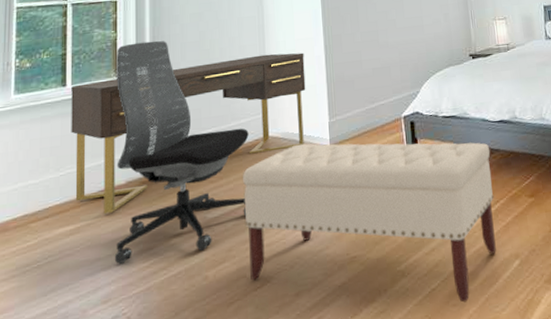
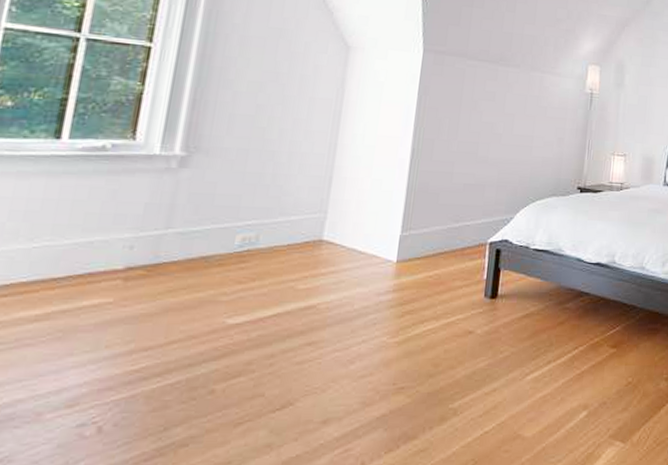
desk: present [71,52,306,214] -> none [49,139,385,301]
office chair: present [114,40,249,265] -> none [92,102,299,365]
bench: present [243,142,496,303] -> none [269,256,580,449]

